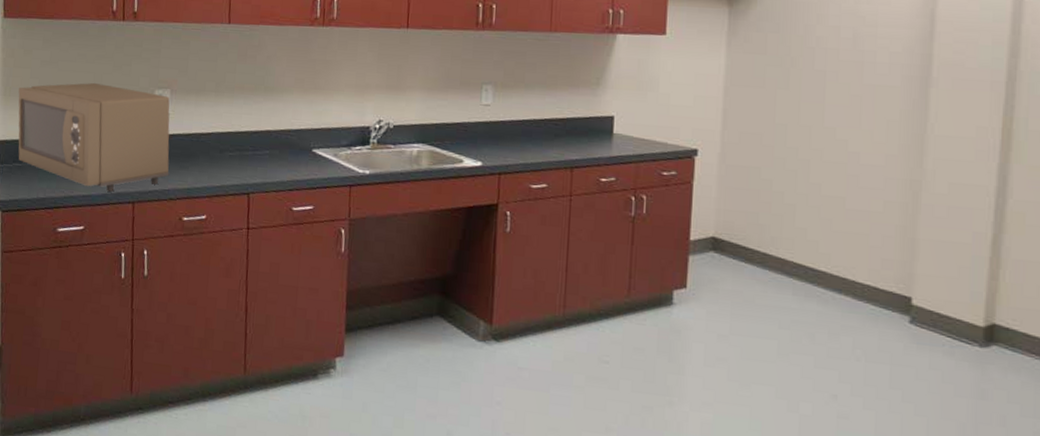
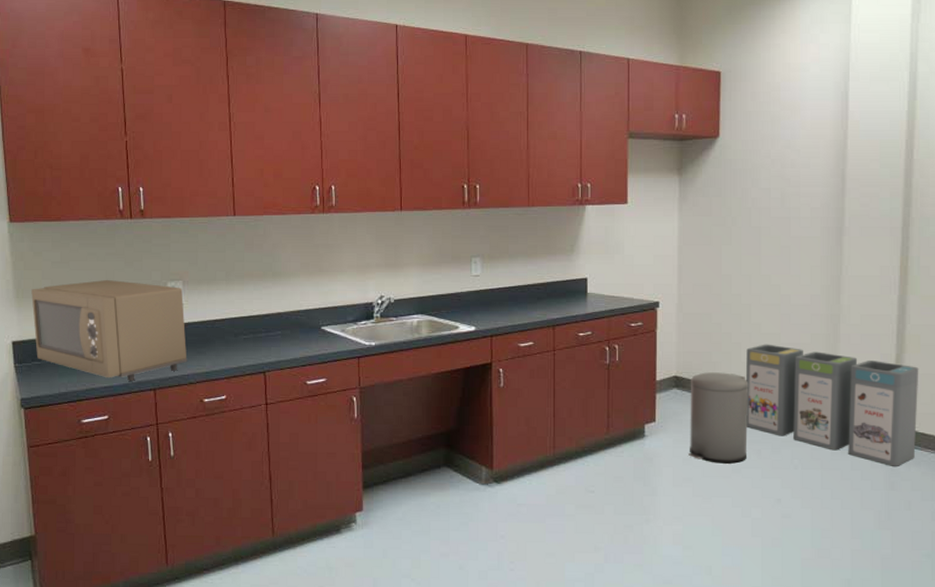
pedal bin: none [725,235,803,347] -> present [689,372,749,464]
recycling bin: none [798,208,1023,371] -> present [745,344,919,466]

